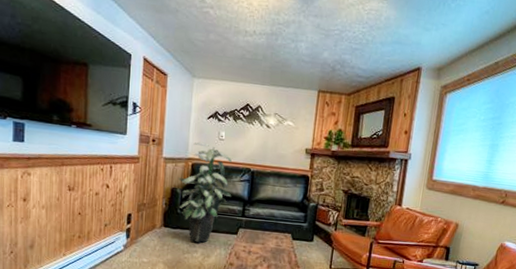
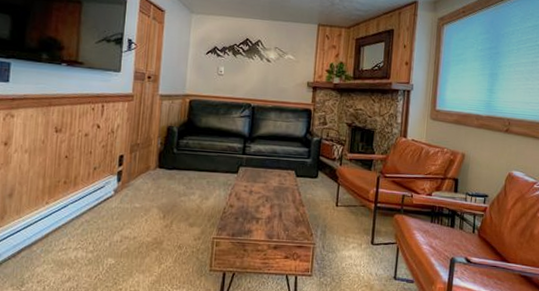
indoor plant: present [179,142,232,243] -> none [175,77,232,184]

